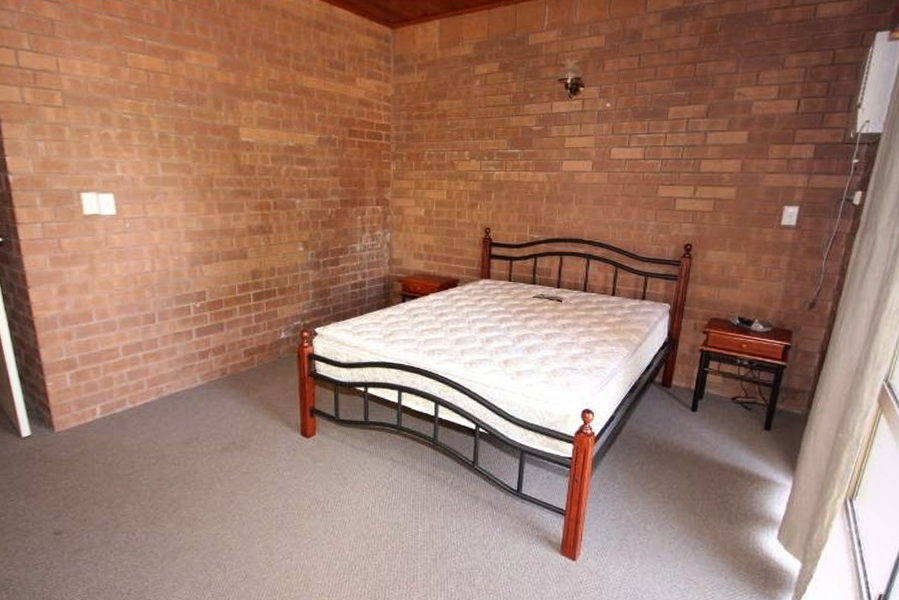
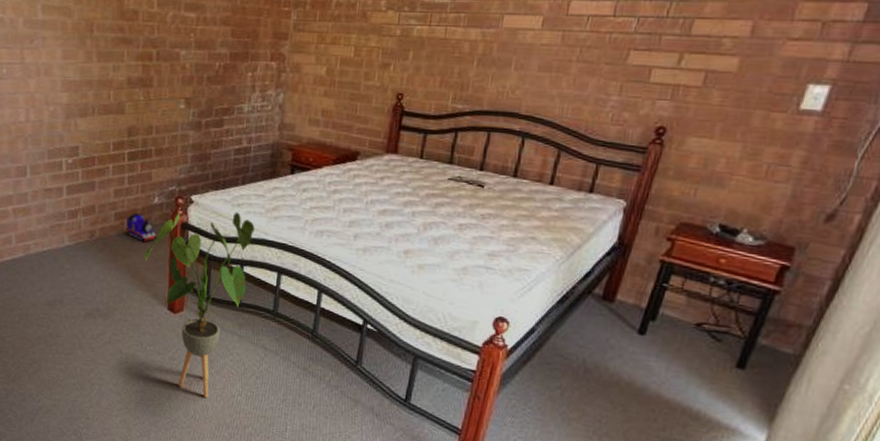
toy train: none [255,349,286,374] -> present [125,213,157,242]
house plant: none [274,340,375,514] -> present [144,212,255,399]

